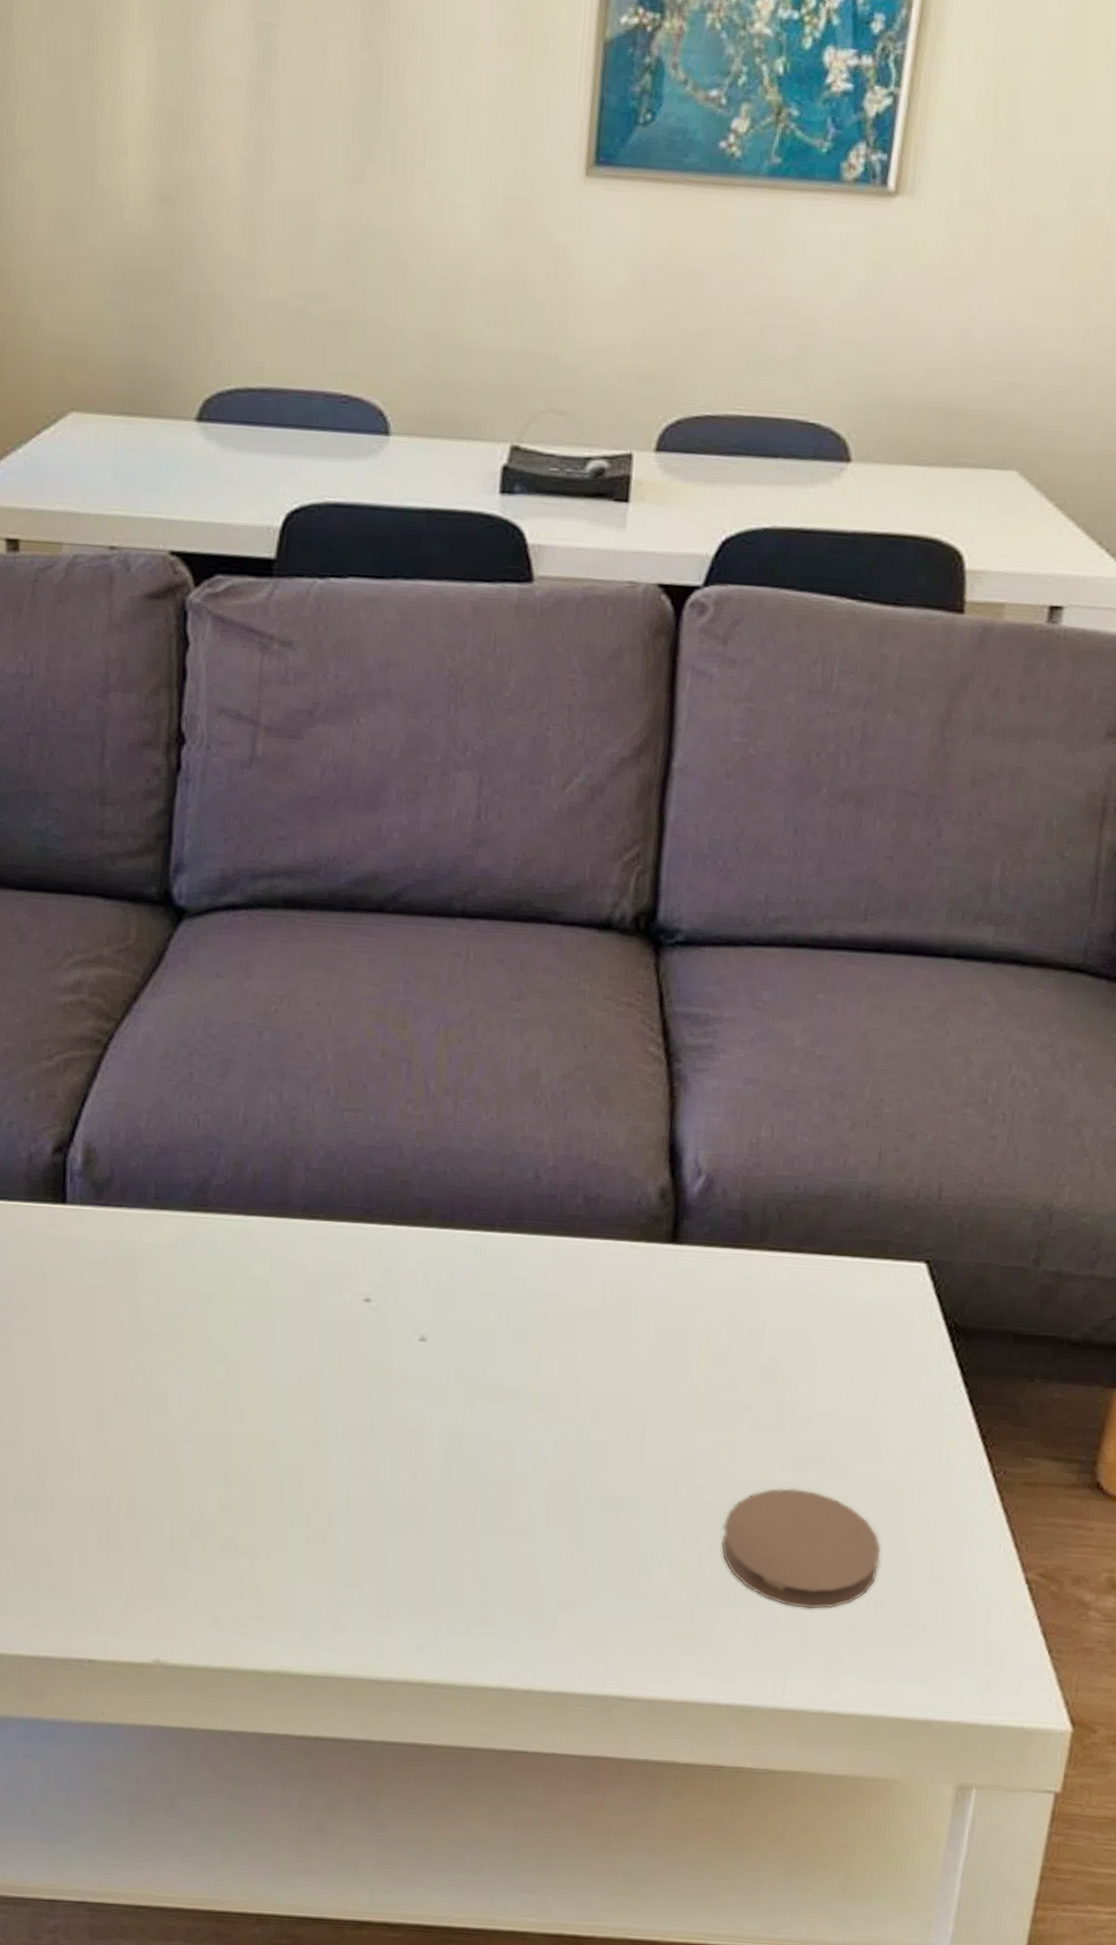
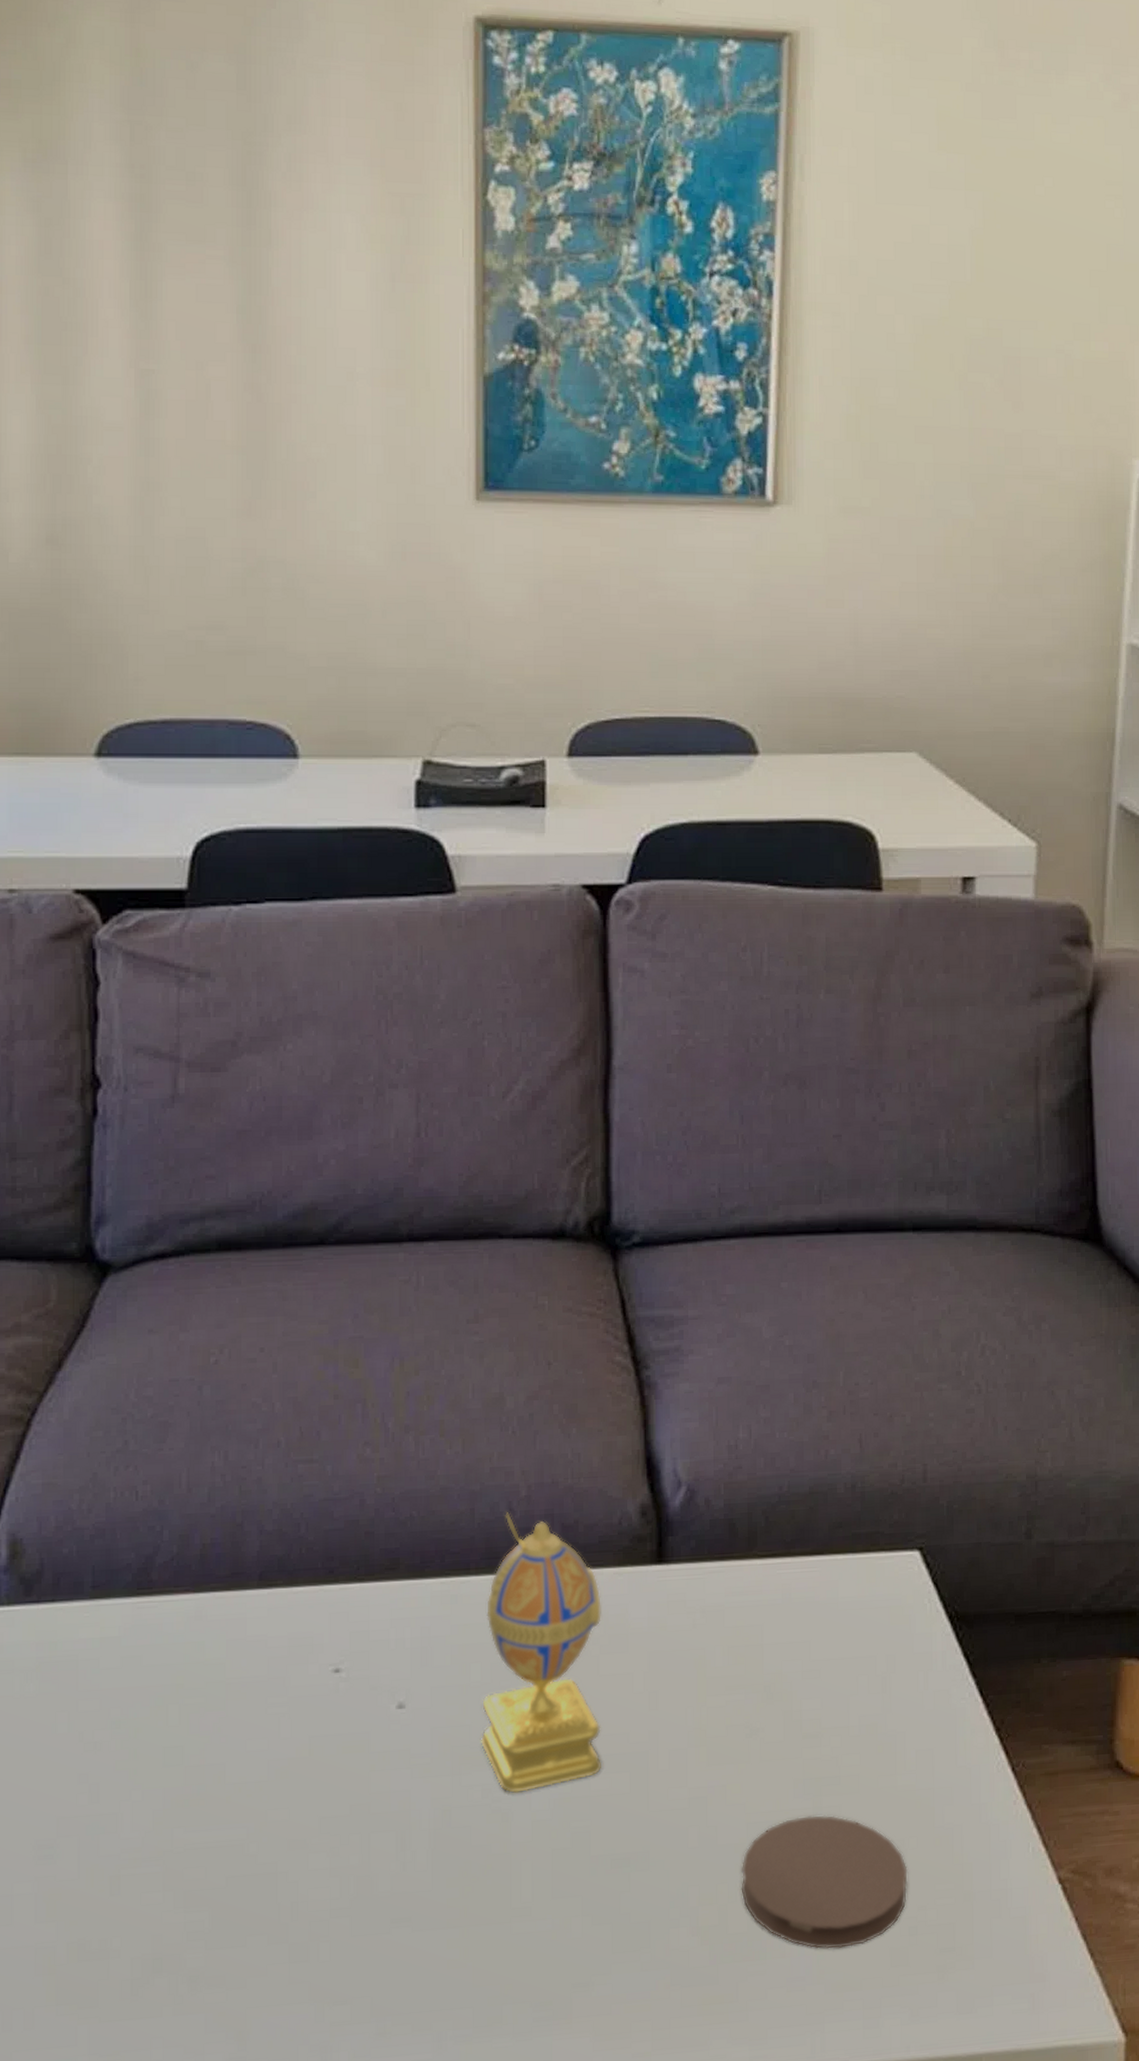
decorative egg: none [492,1178,616,1430] -> present [480,1511,601,1793]

